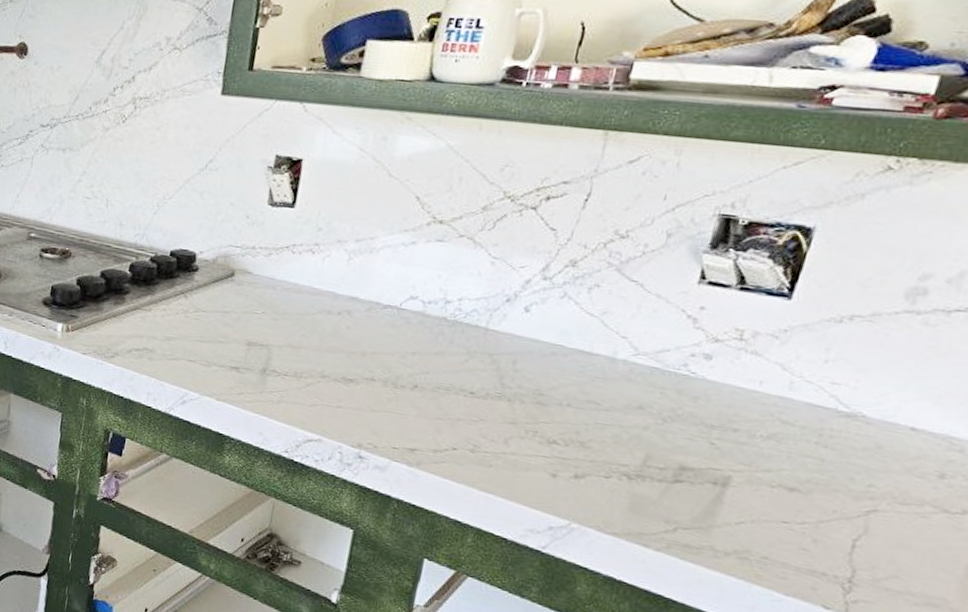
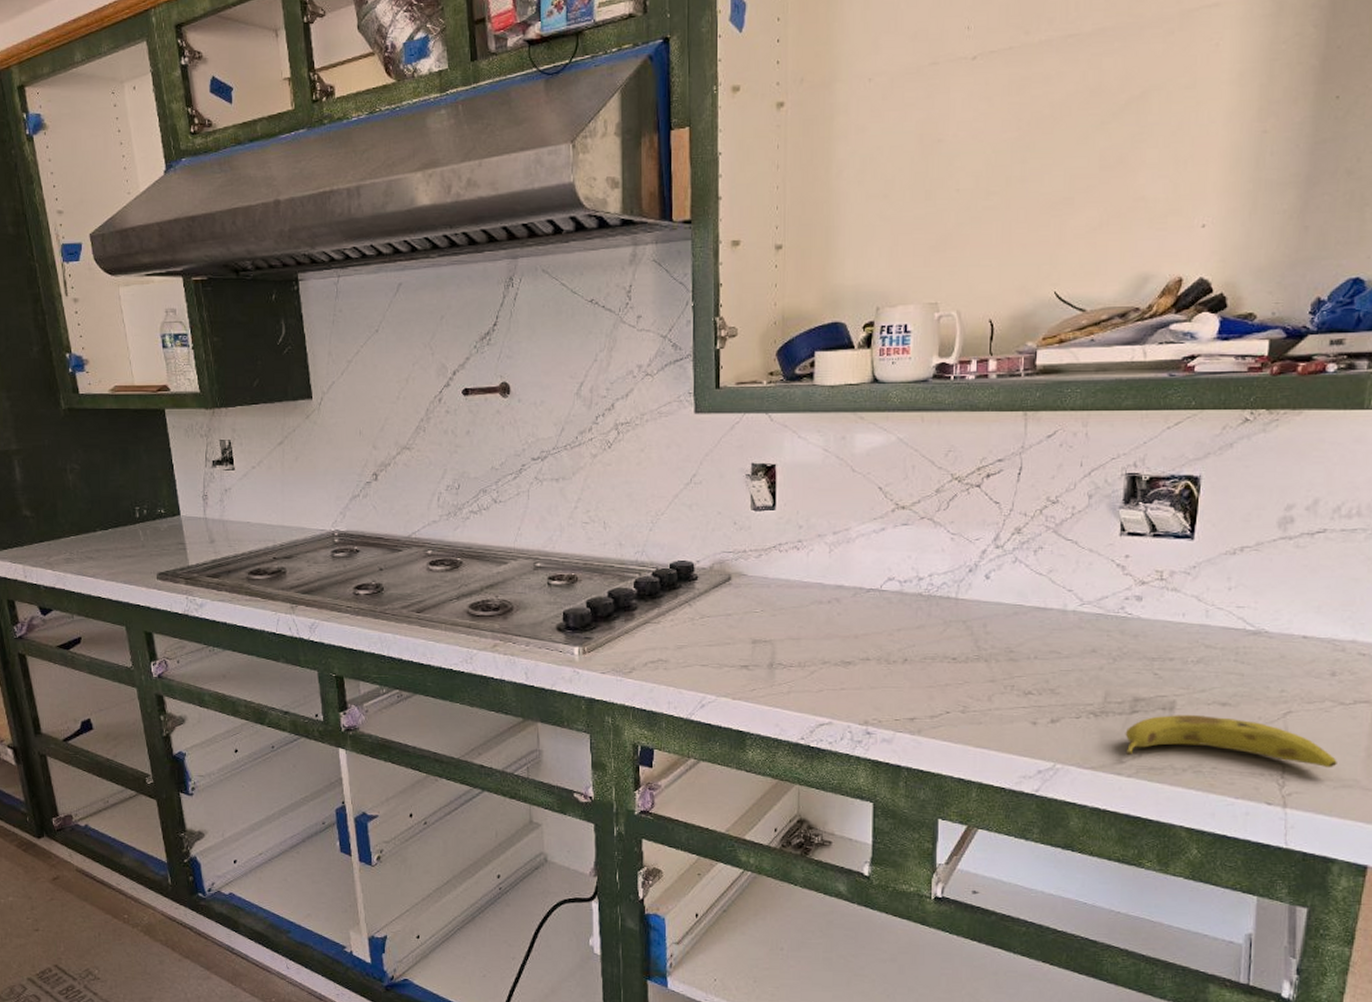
fruit: none [658,489,926,582] -> present [1125,715,1337,768]

